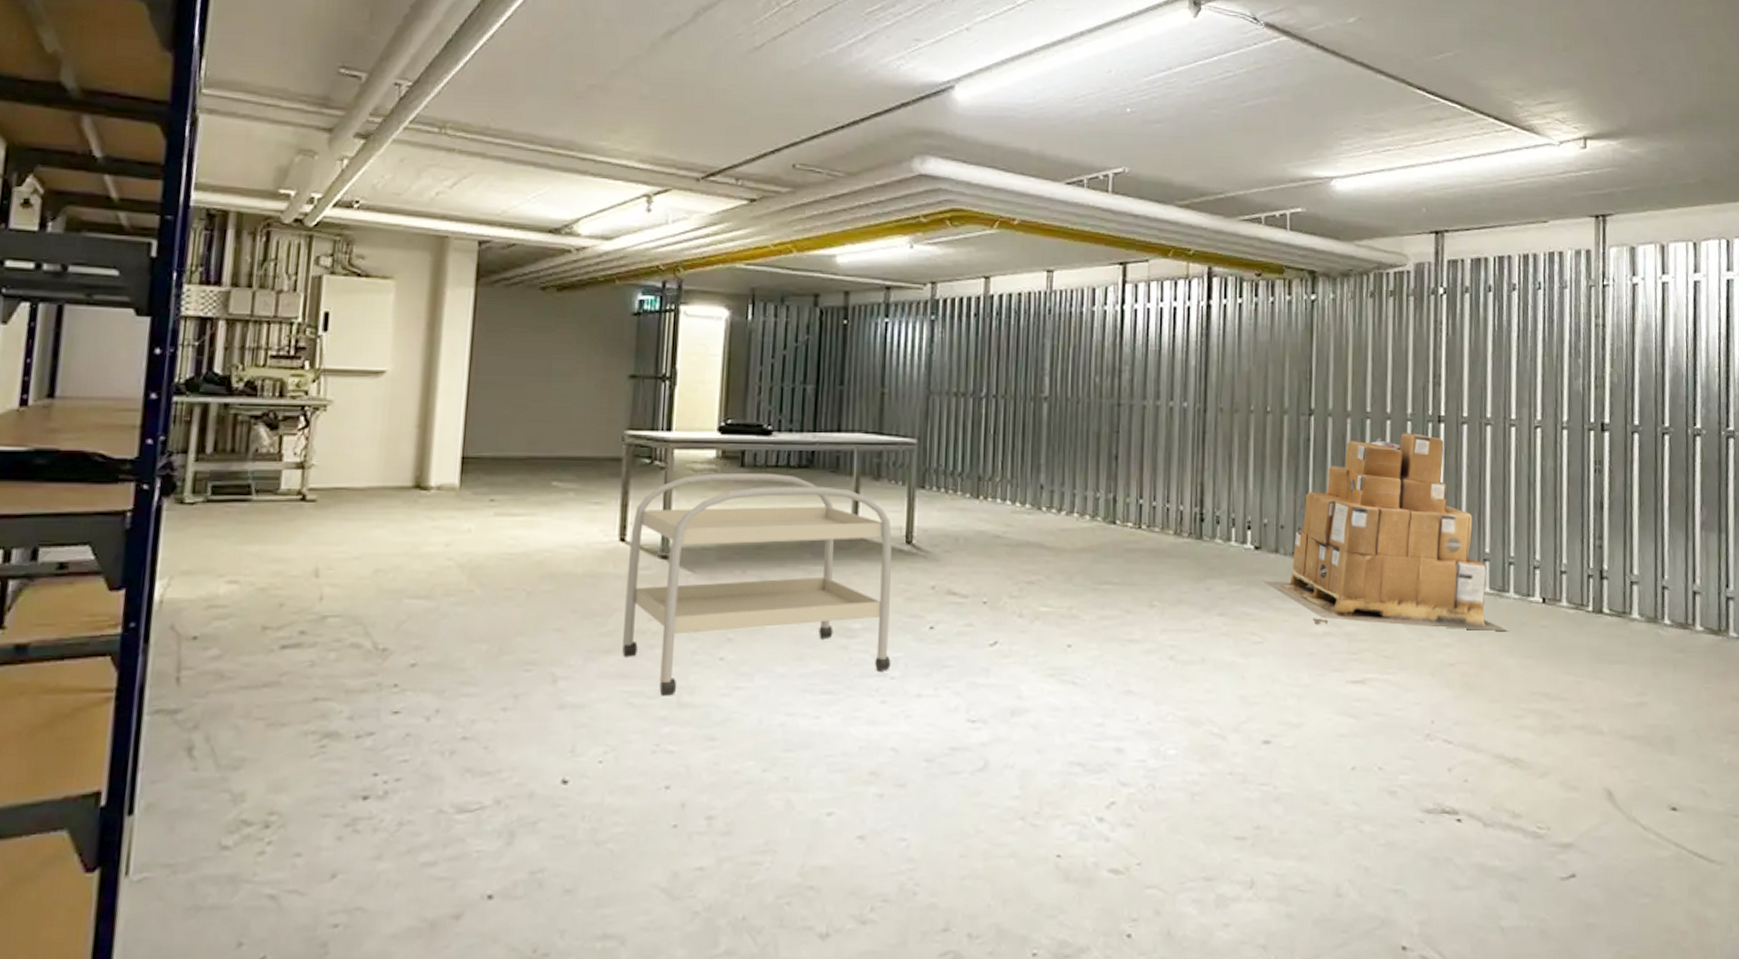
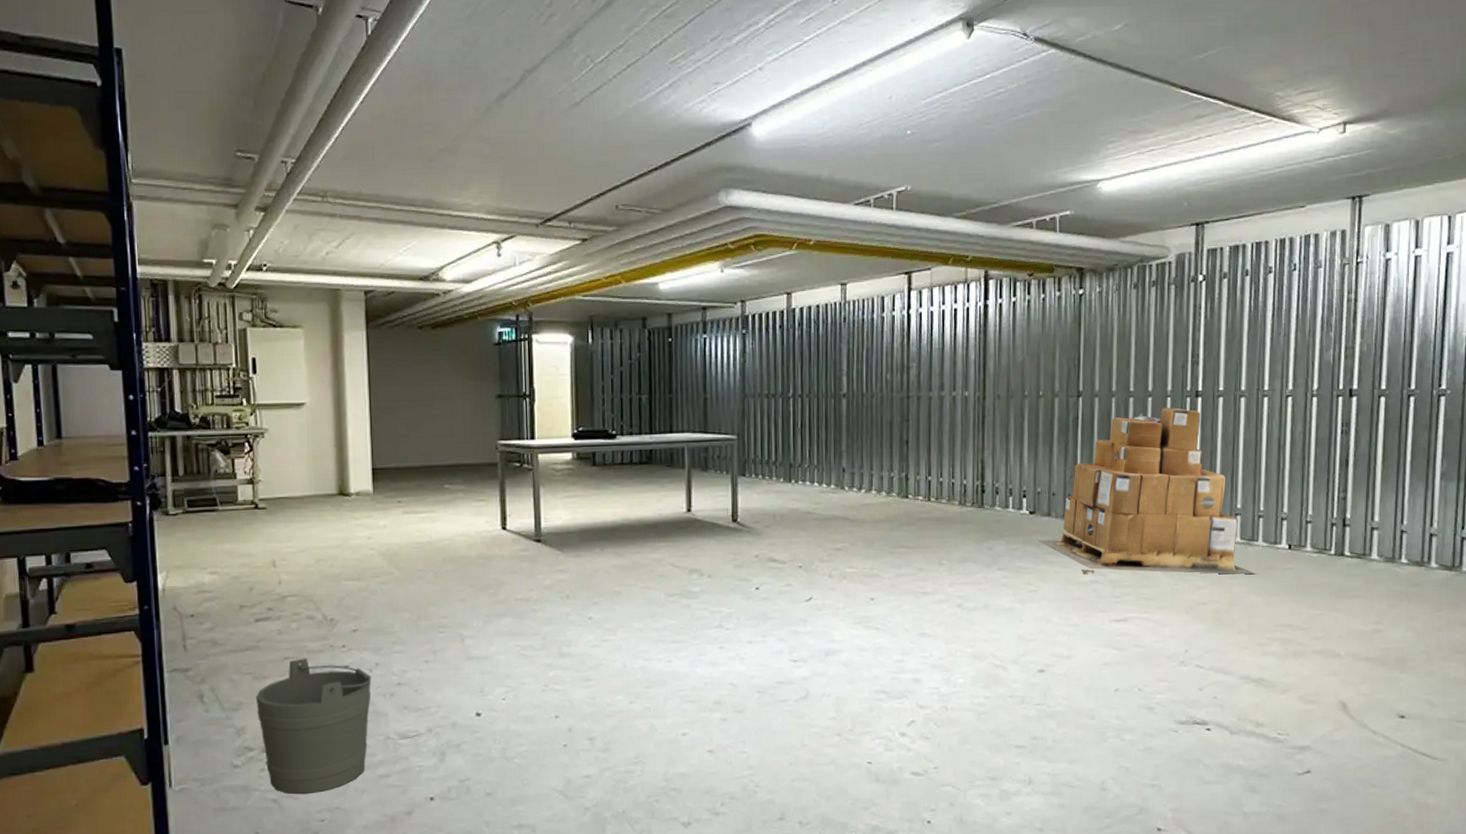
bucket: none [264,699,428,888] -> present [256,658,372,794]
utility cart: present [622,472,893,696] -> none [510,469,726,648]

